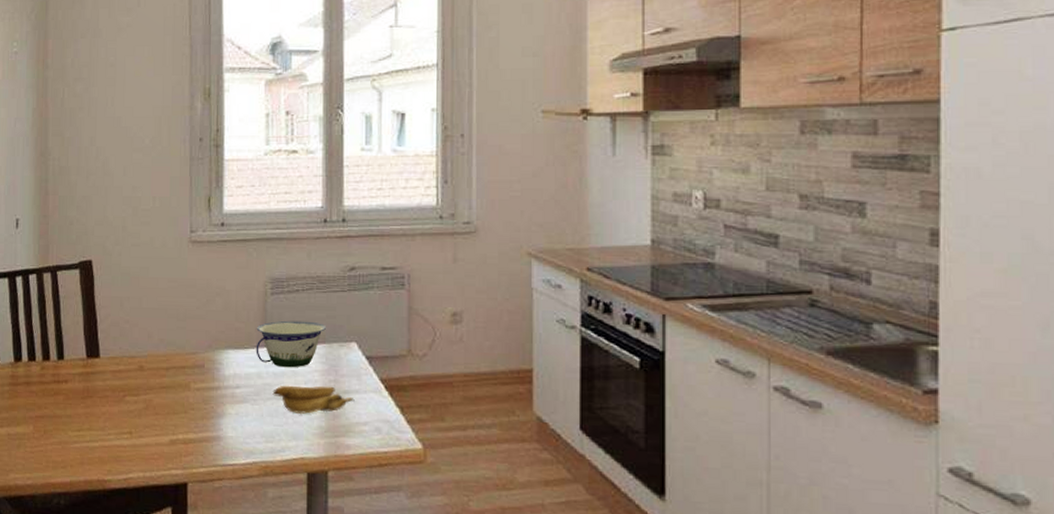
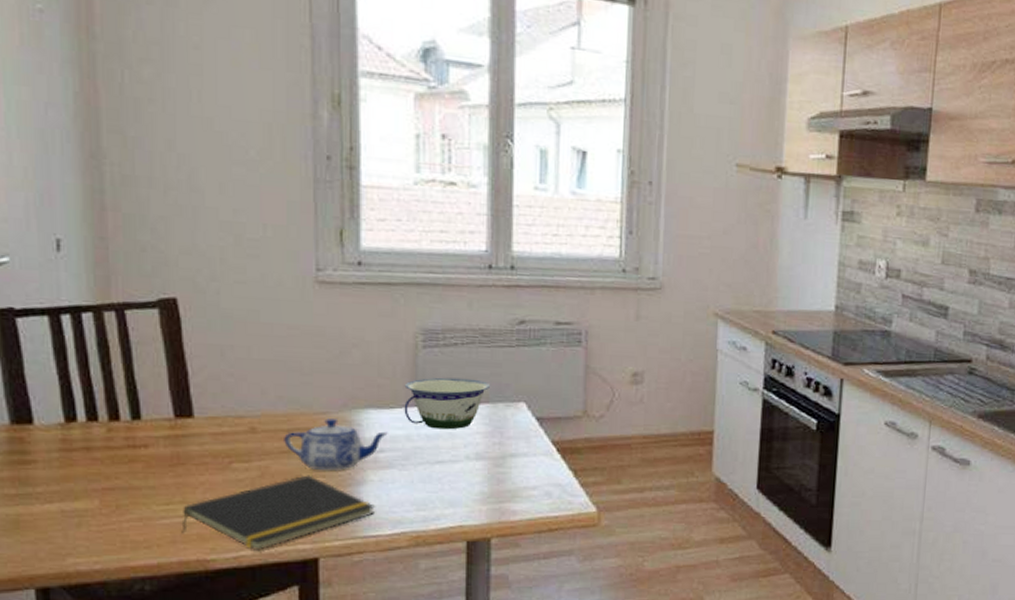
notepad: none [88,408,232,474] -> present [181,475,375,550]
teapot: none [163,358,243,405] -> present [284,419,388,471]
banana: present [272,385,355,415] -> none [425,448,523,480]

